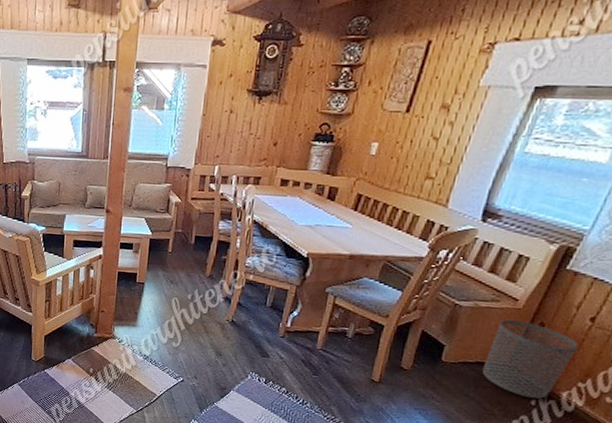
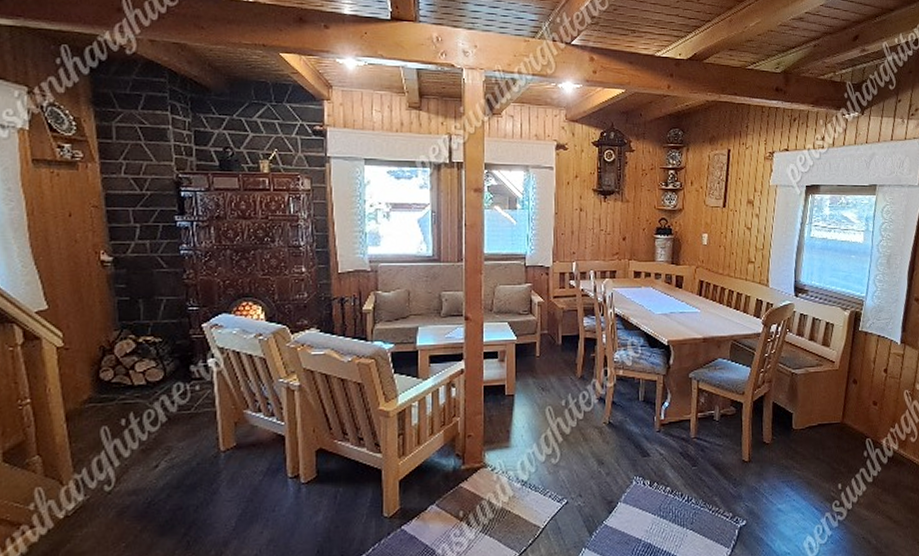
waste bin: present [482,319,579,399] -> none [824,380,883,451]

